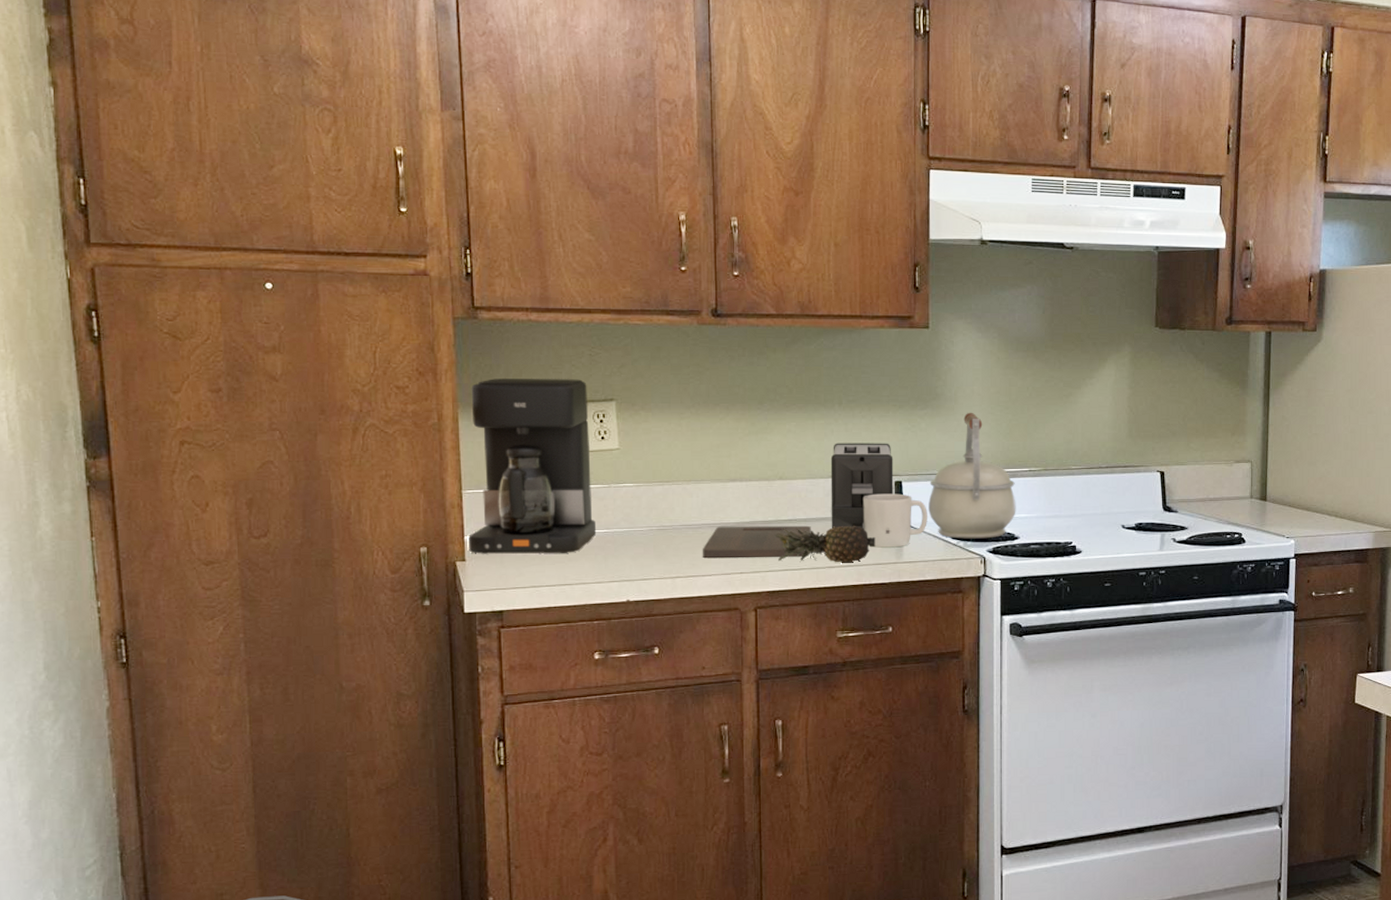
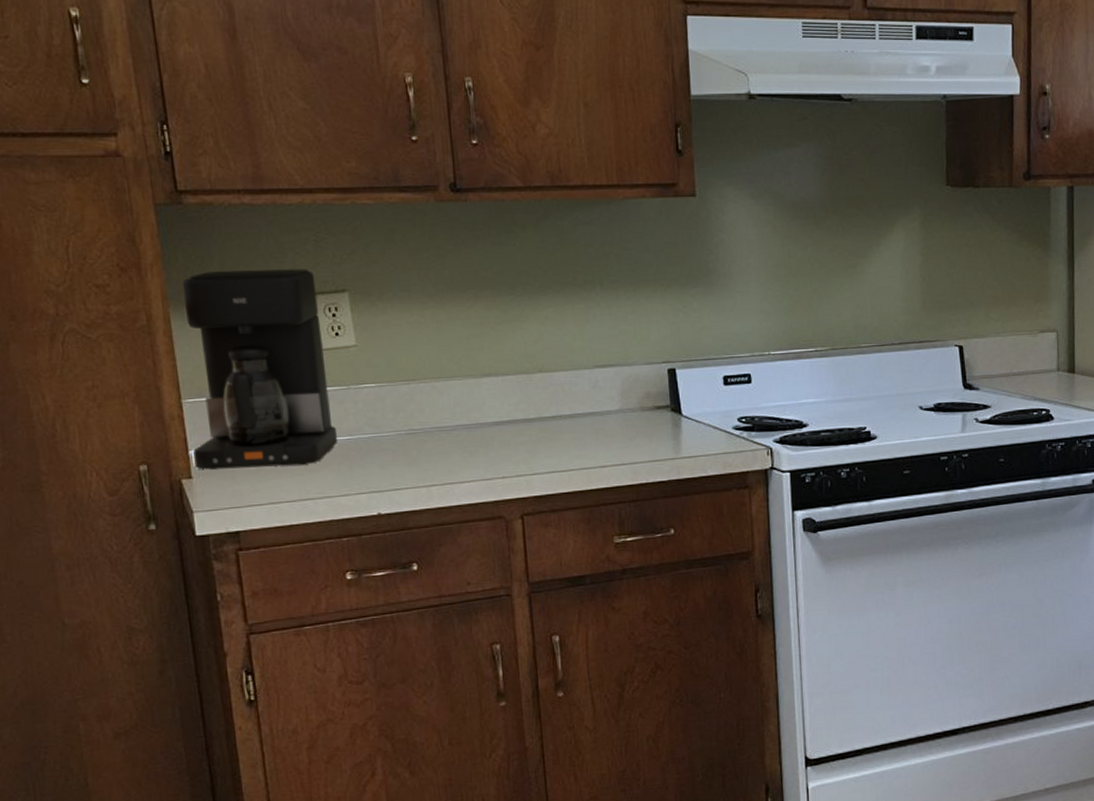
cutting board: present [703,525,811,559] -> none [459,422,578,464]
fruit: present [774,525,876,563] -> none [537,419,651,463]
toaster: present [830,443,894,531] -> none [594,326,667,425]
mug: present [862,493,927,548] -> none [633,382,706,443]
kettle: present [928,412,1016,539] -> none [706,288,803,429]

